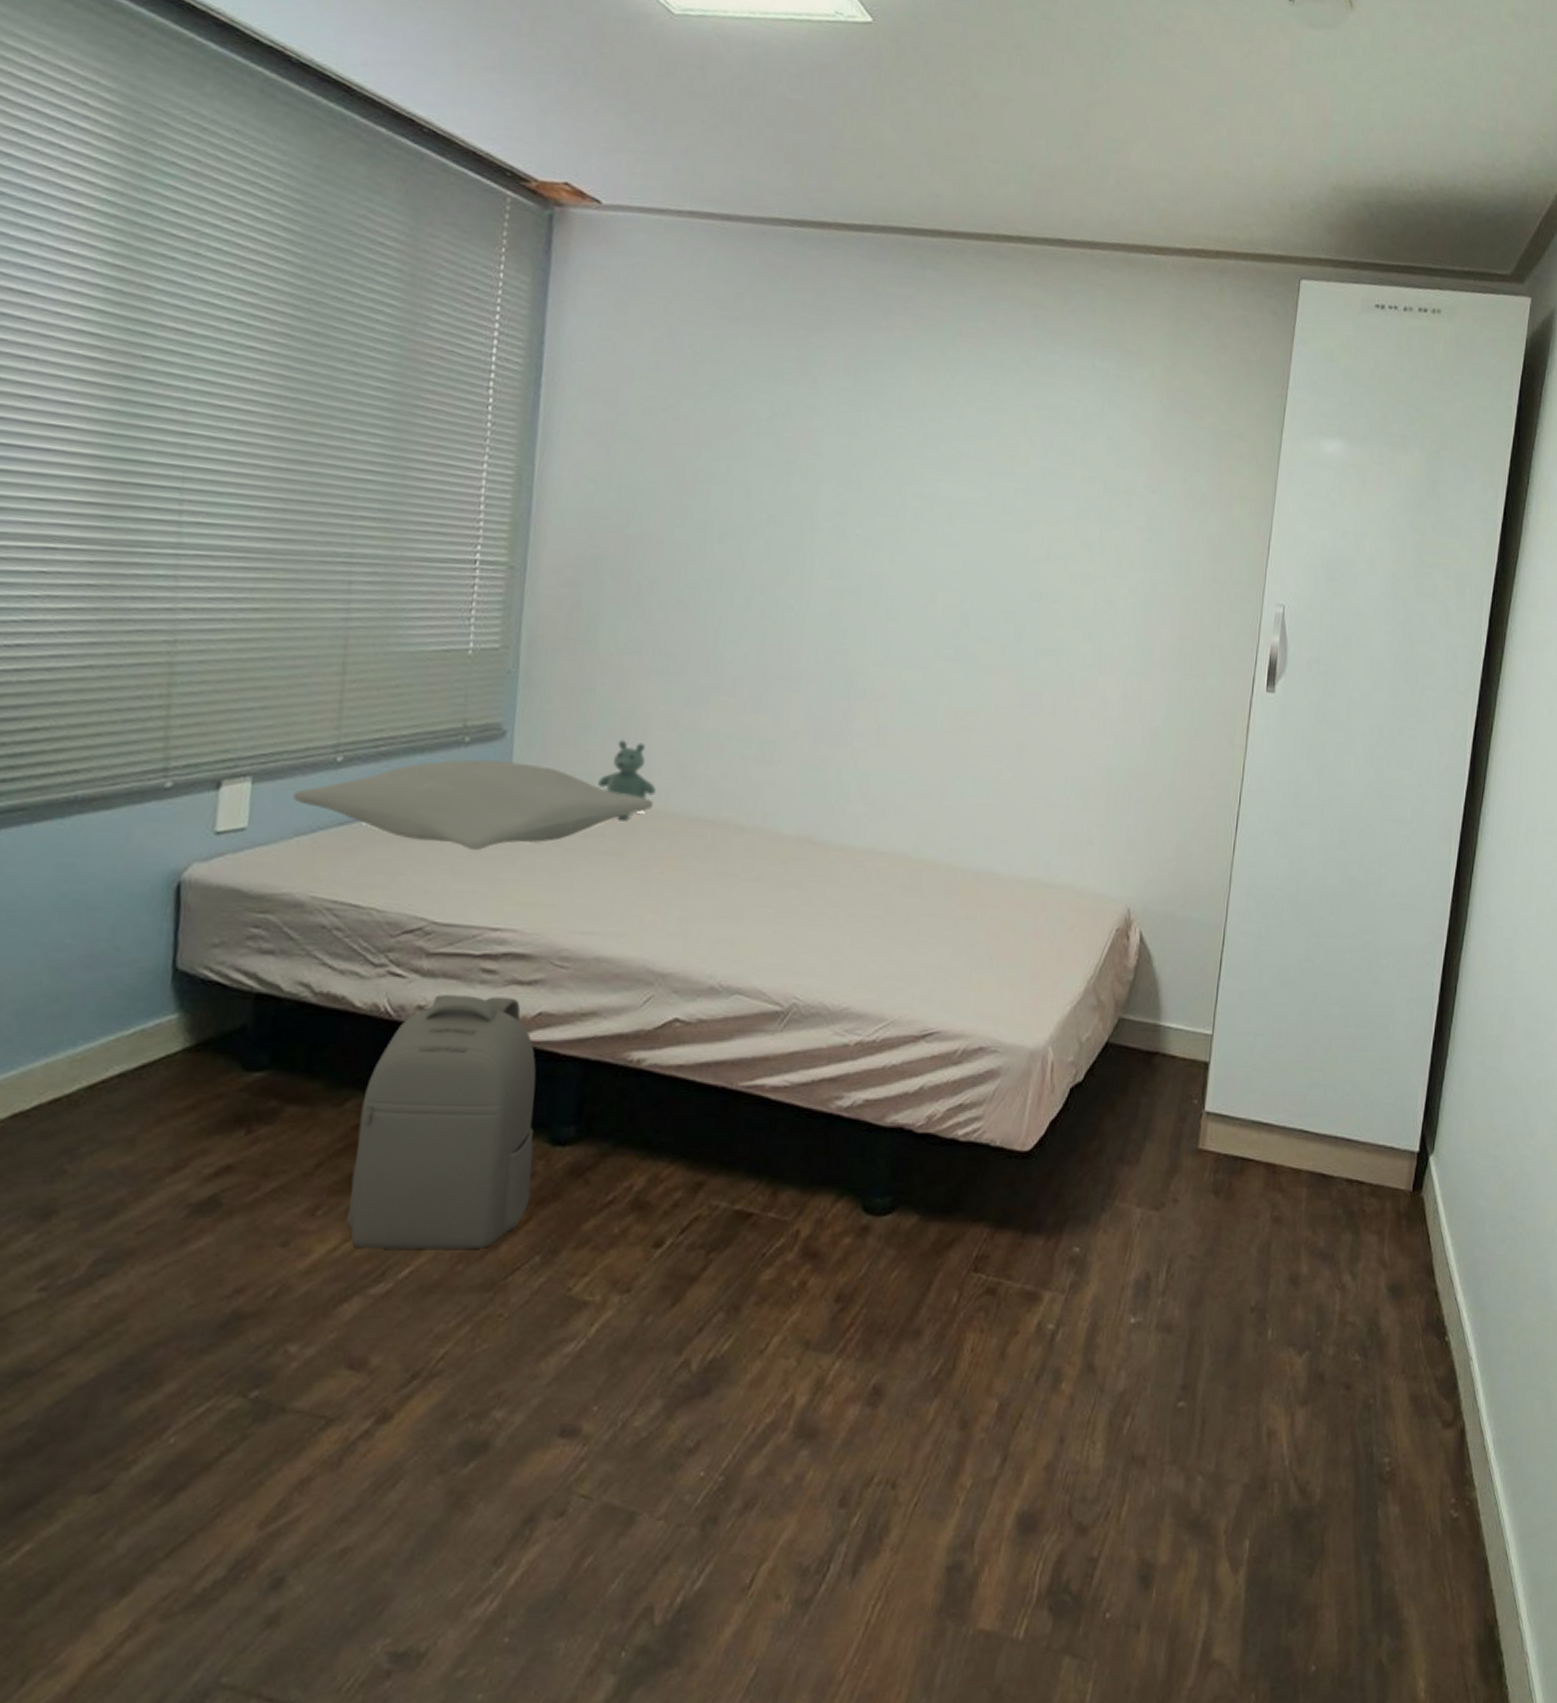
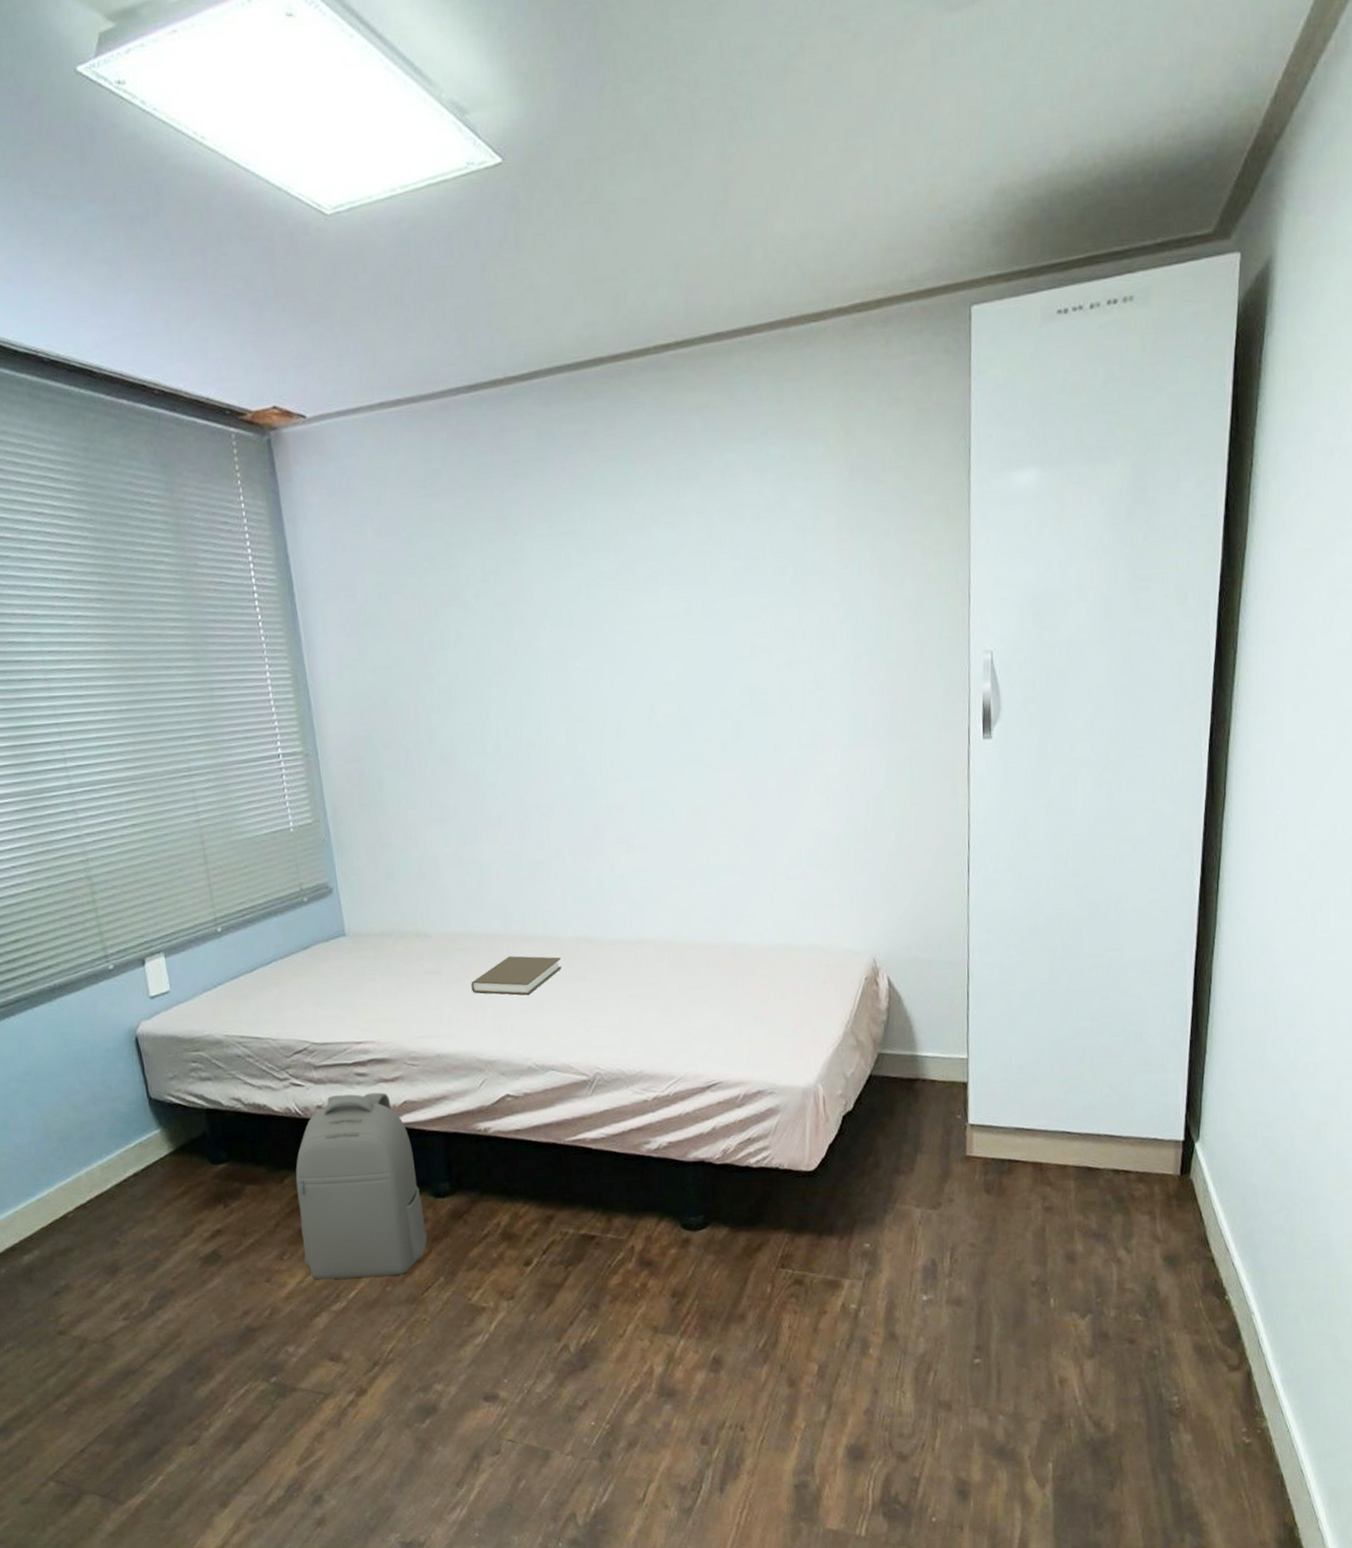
pillow: present [293,759,654,851] -> none [194,911,456,986]
stuffed bear: present [598,740,656,820] -> none [409,880,455,945]
book: none [658,847,777,897] -> present [471,956,562,995]

